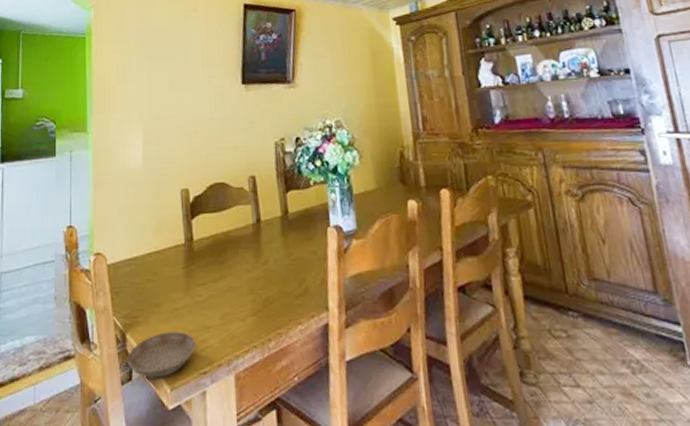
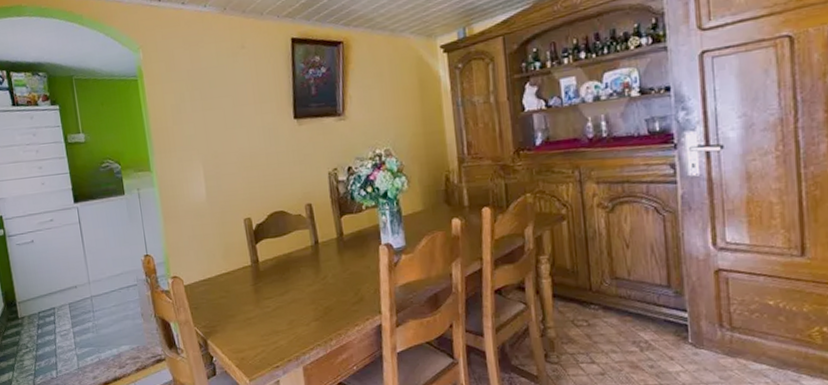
saucer: present [127,331,196,378] -> none [210,336,268,373]

